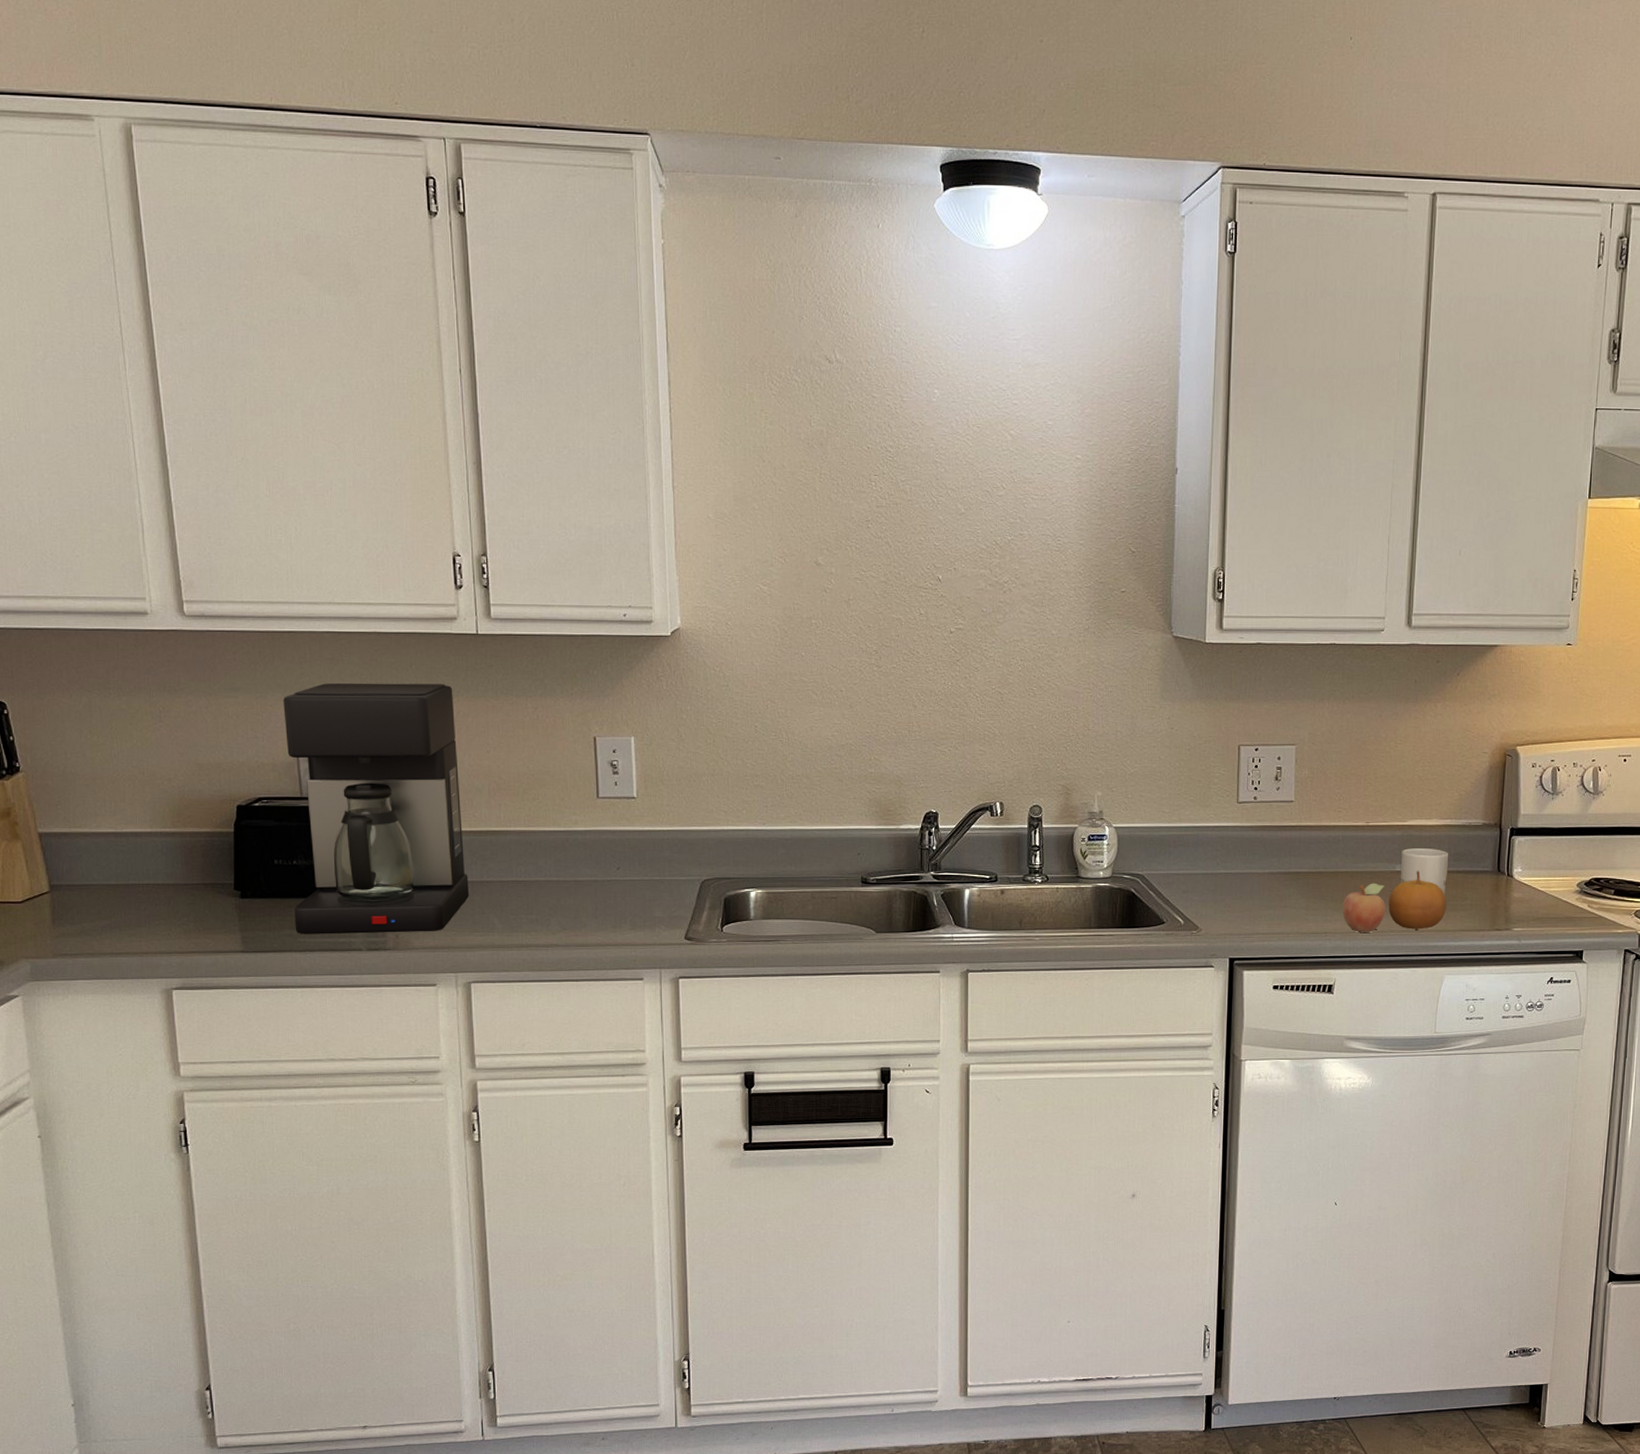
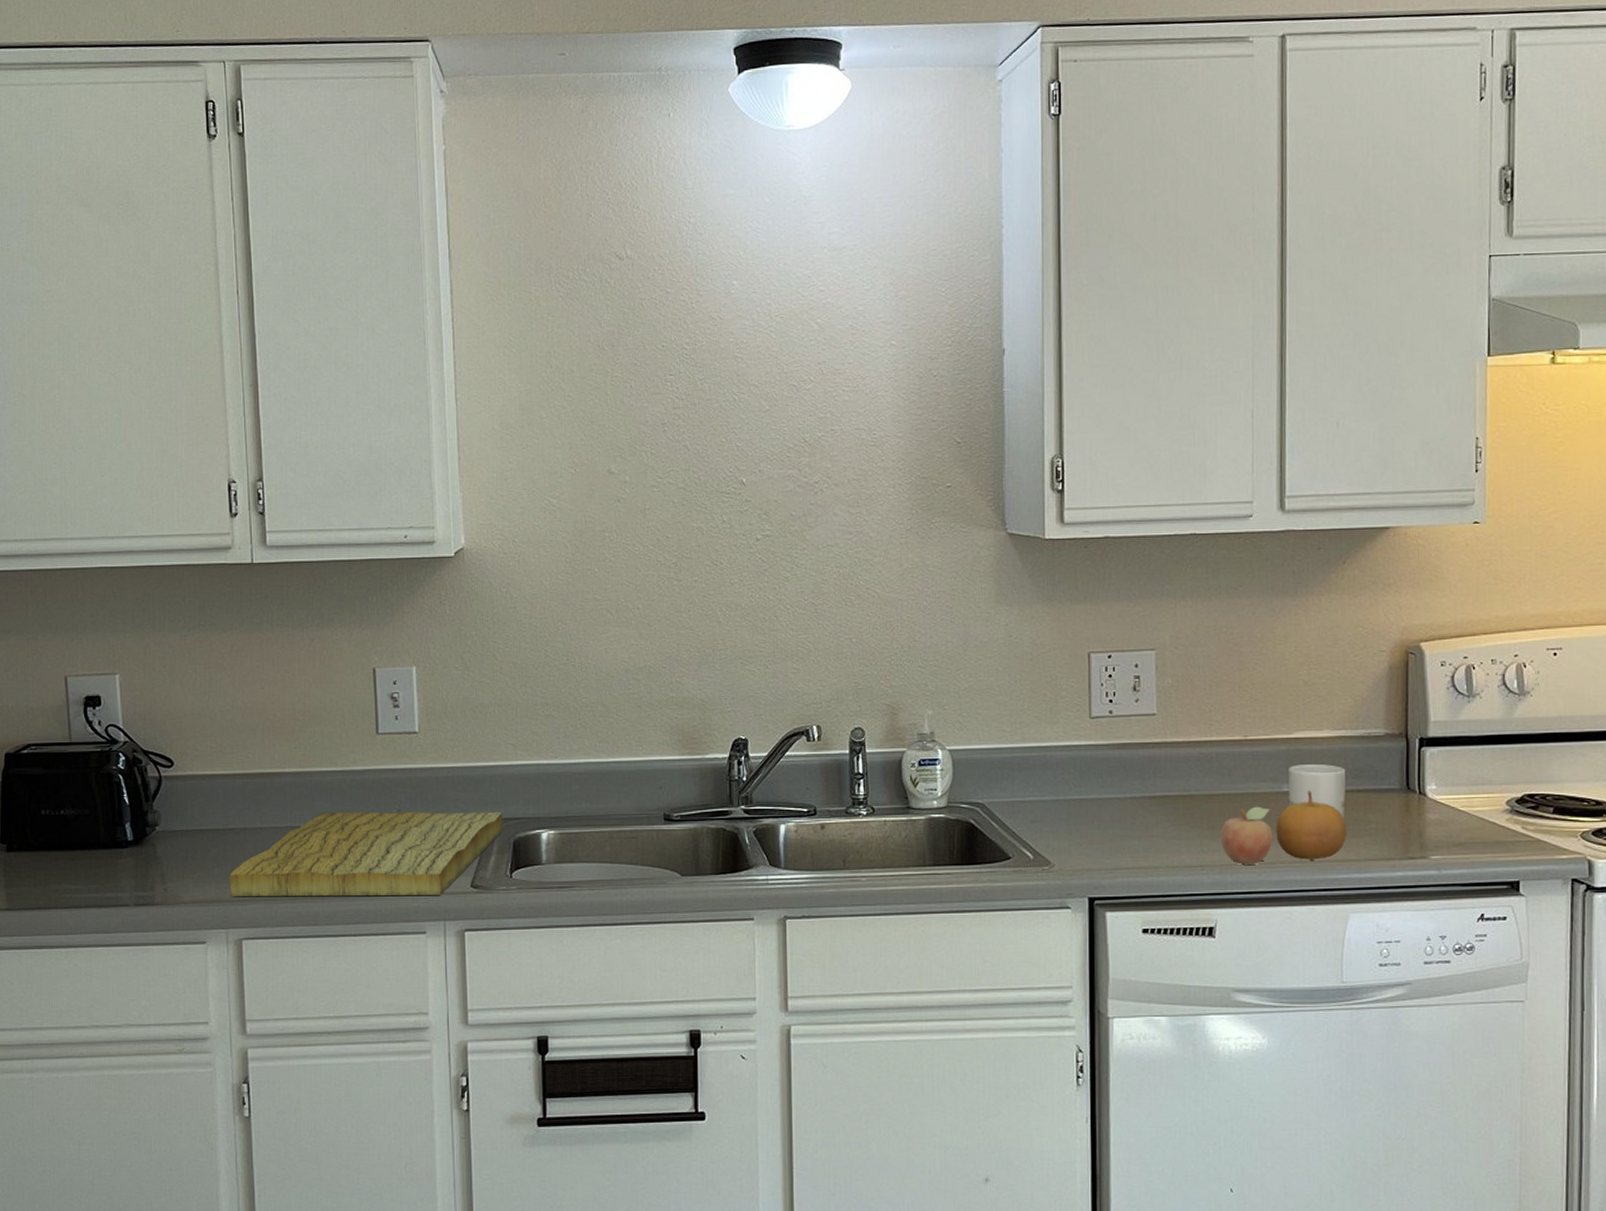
coffee maker: present [283,683,469,934] -> none [54,617,241,889]
cutting board: none [458,868,715,946] -> present [229,811,503,896]

